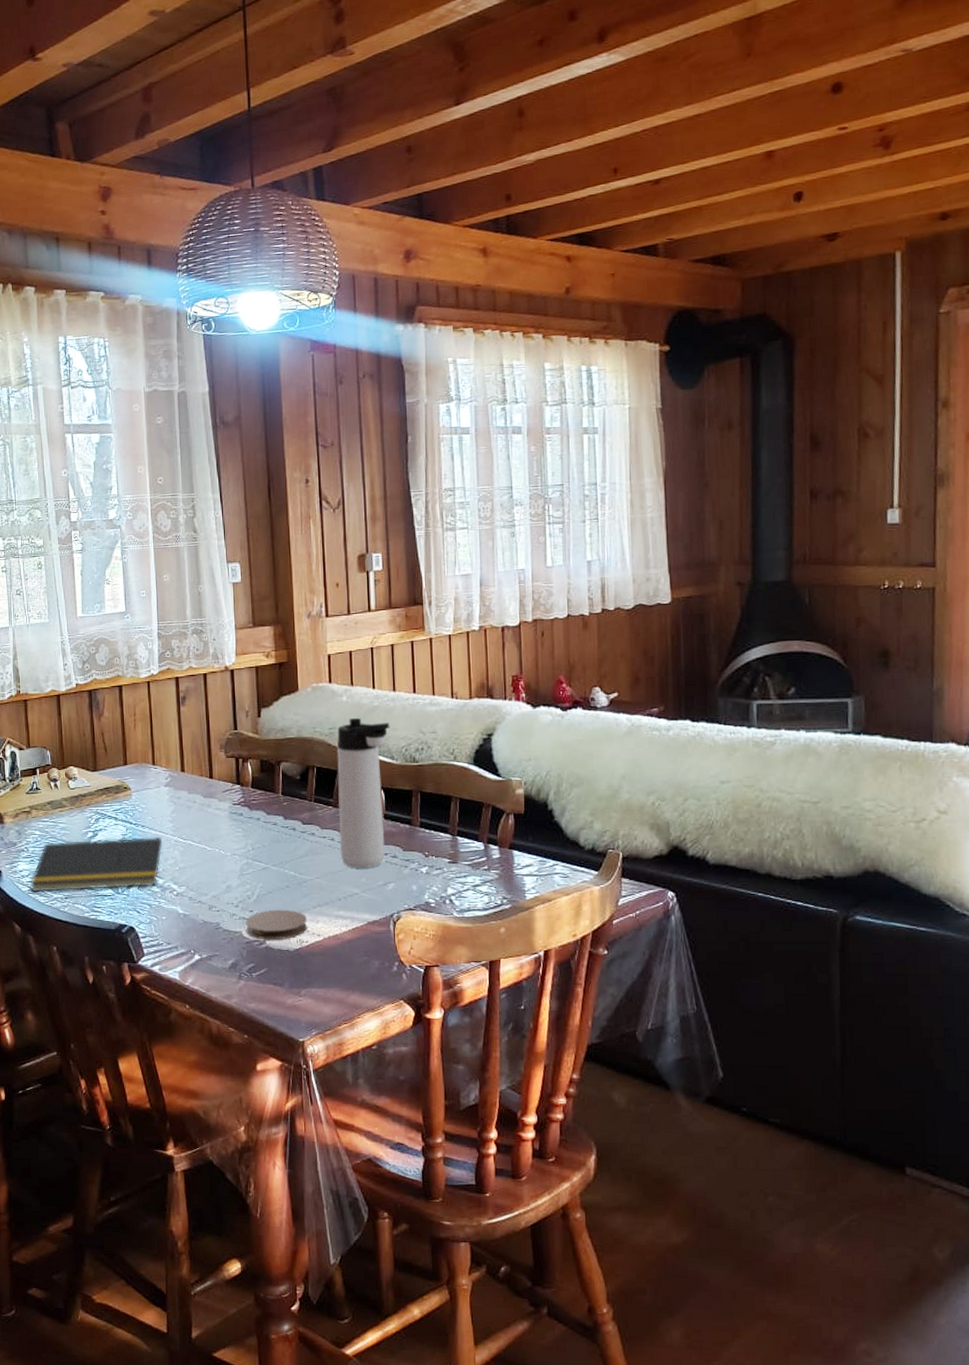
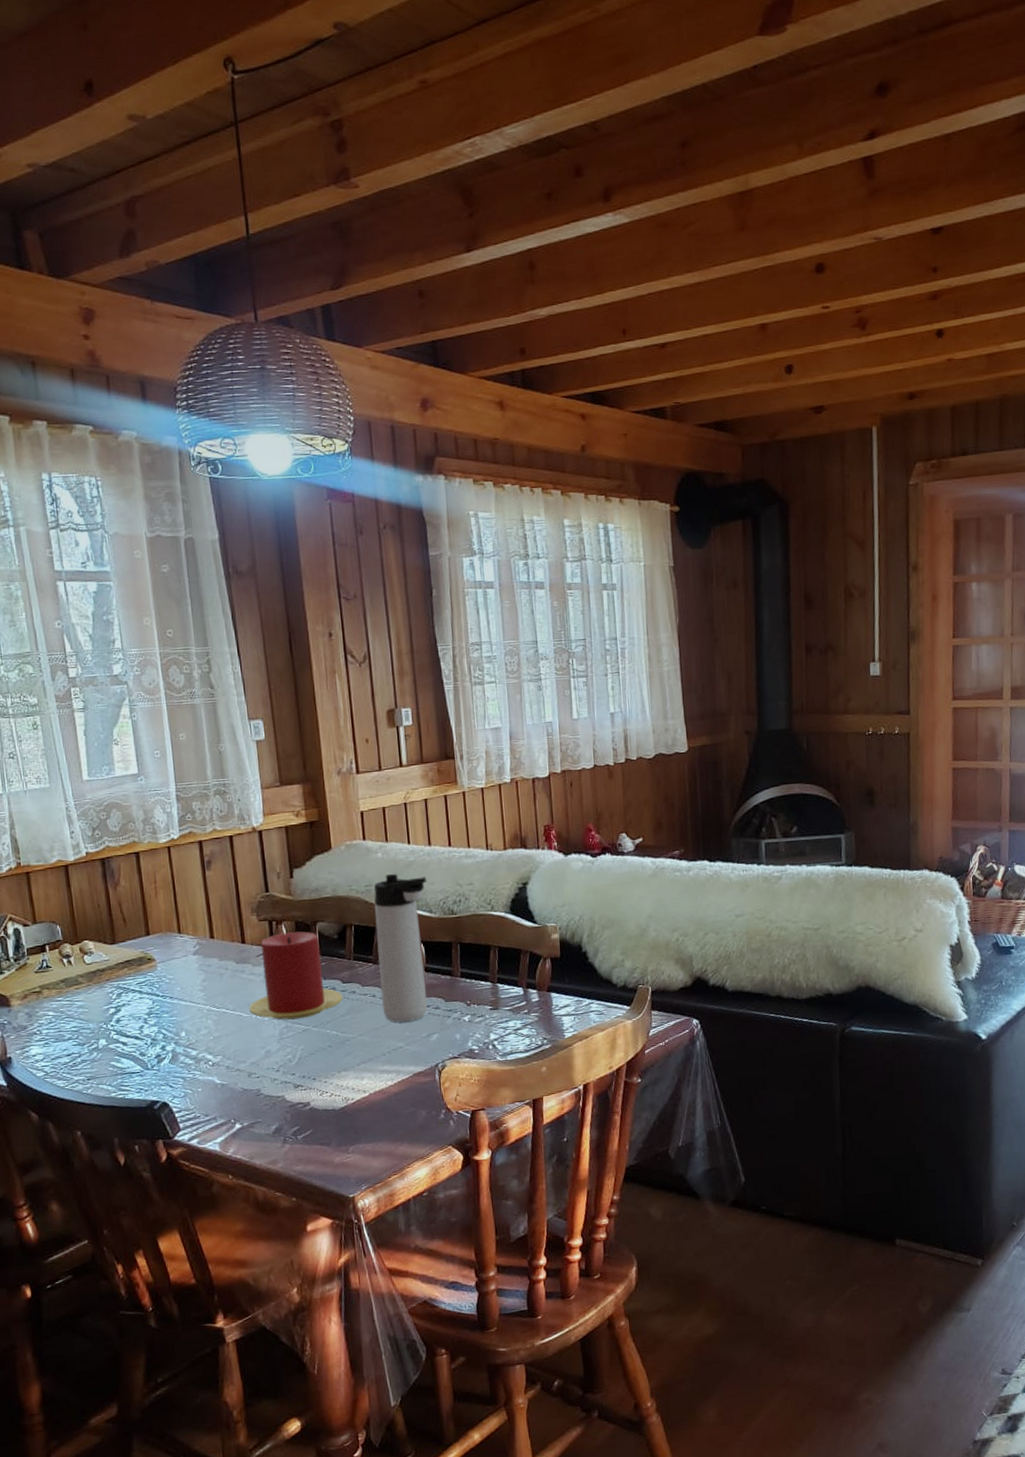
notepad: present [30,836,163,892] -> none [46,1006,194,1076]
candle: none [213,770,302,857] -> present [249,931,343,1020]
coaster: present [245,909,308,940] -> none [287,1069,353,1102]

